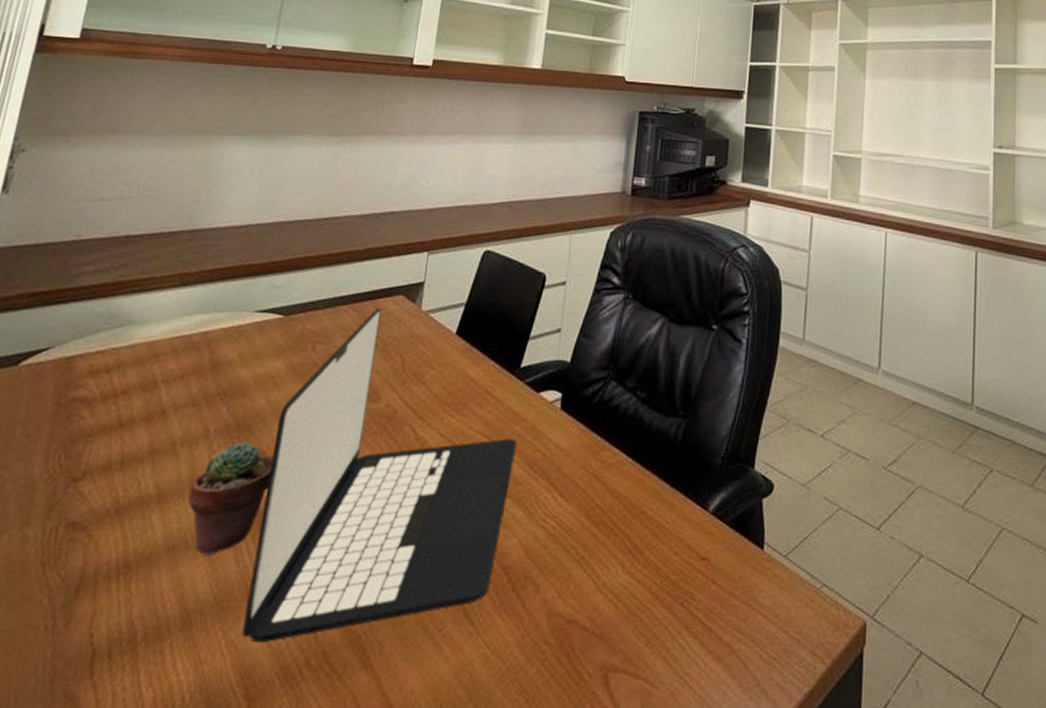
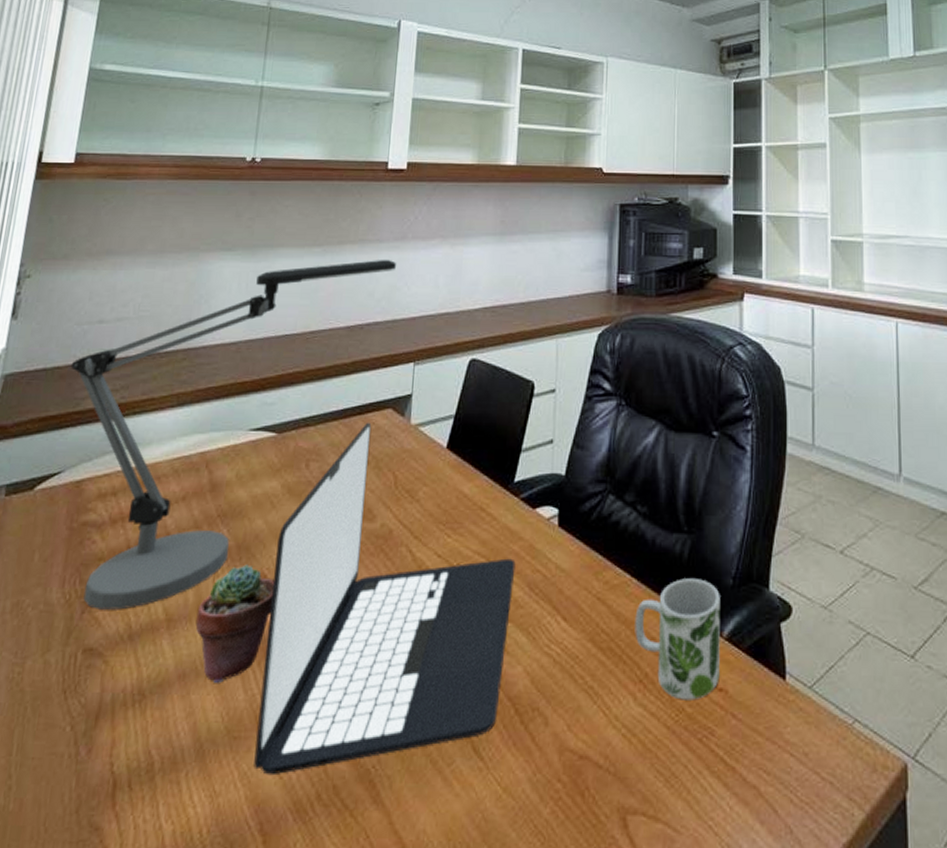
desk lamp: none [66,152,416,485] -> present [71,260,396,610]
mug: none [627,458,709,569] -> present [635,578,720,701]

